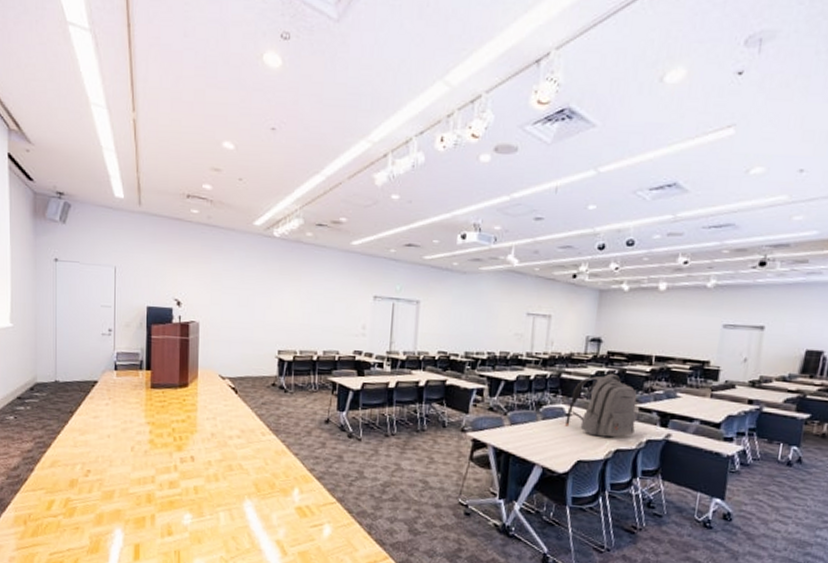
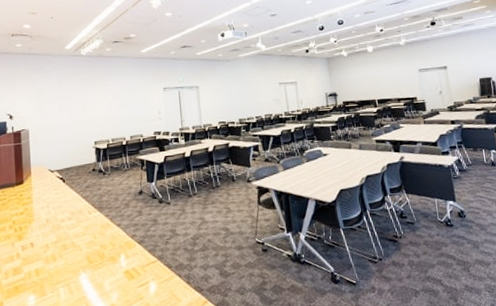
backpack: present [565,373,638,437] -> none [324,117,377,168]

